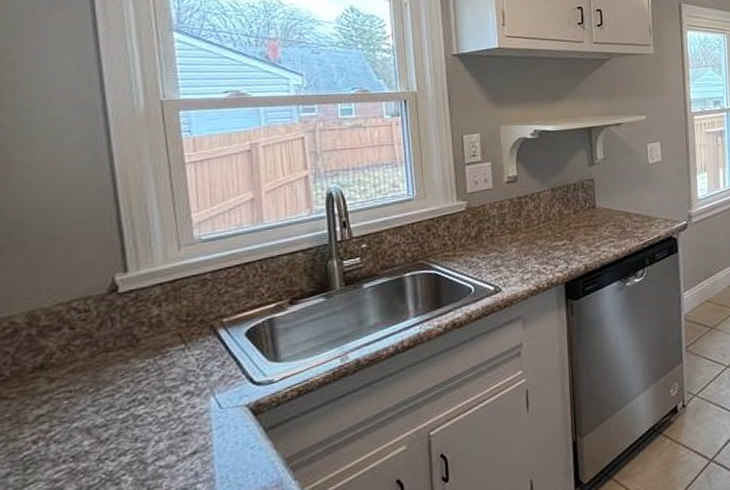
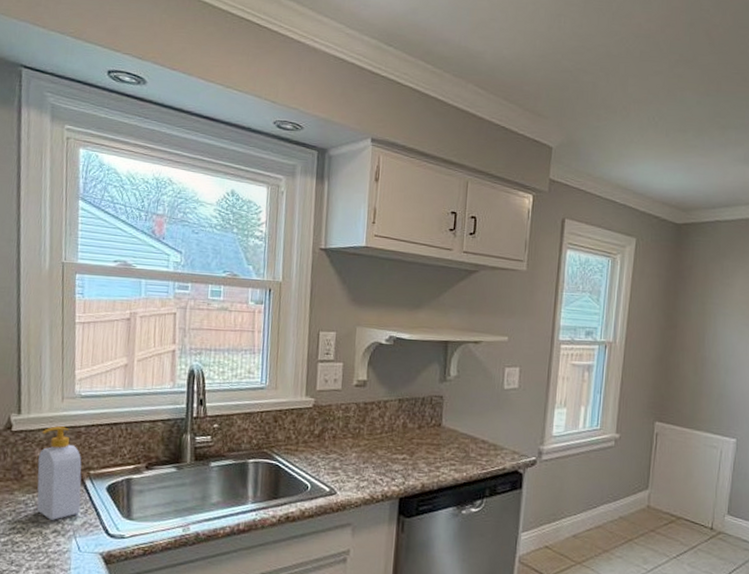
soap bottle: none [156,277,216,382] -> present [37,426,82,520]

